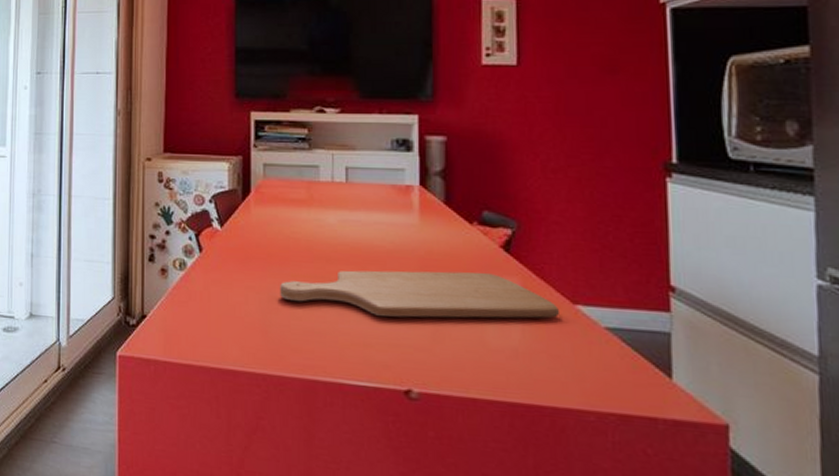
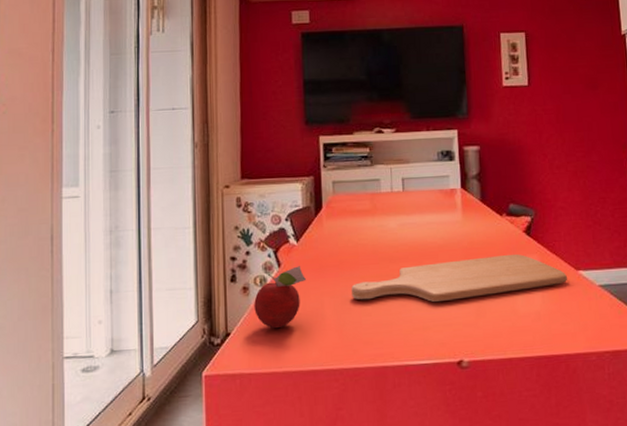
fruit: none [172,253,230,319] -> present [254,266,307,329]

